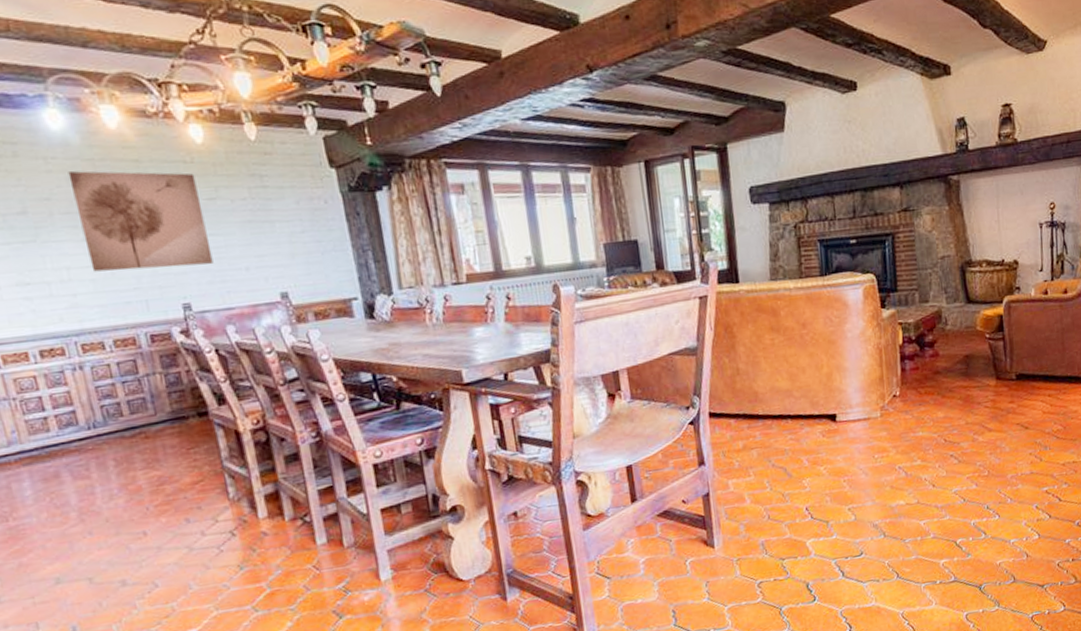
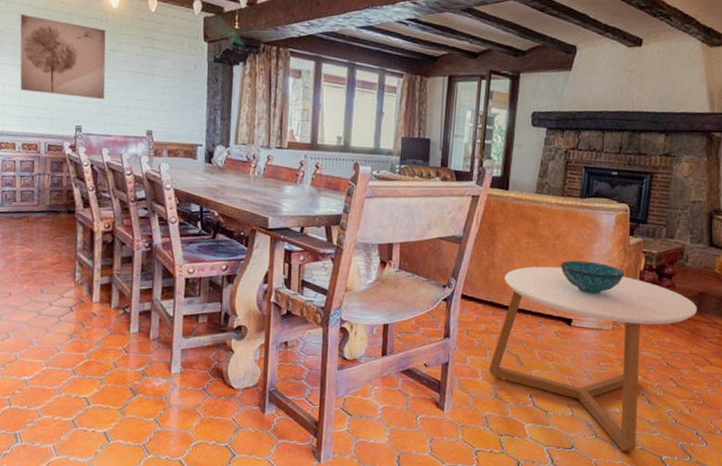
coffee table: none [753,354,966,545] -> present [489,266,697,452]
decorative bowl: none [813,345,884,383] -> present [561,260,625,295]

